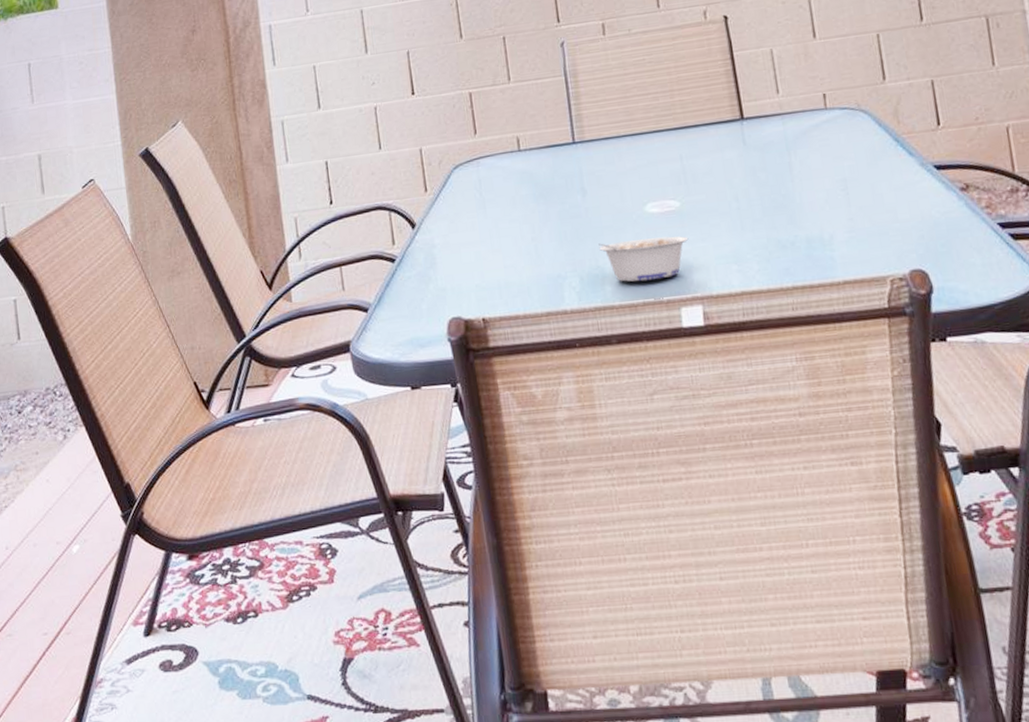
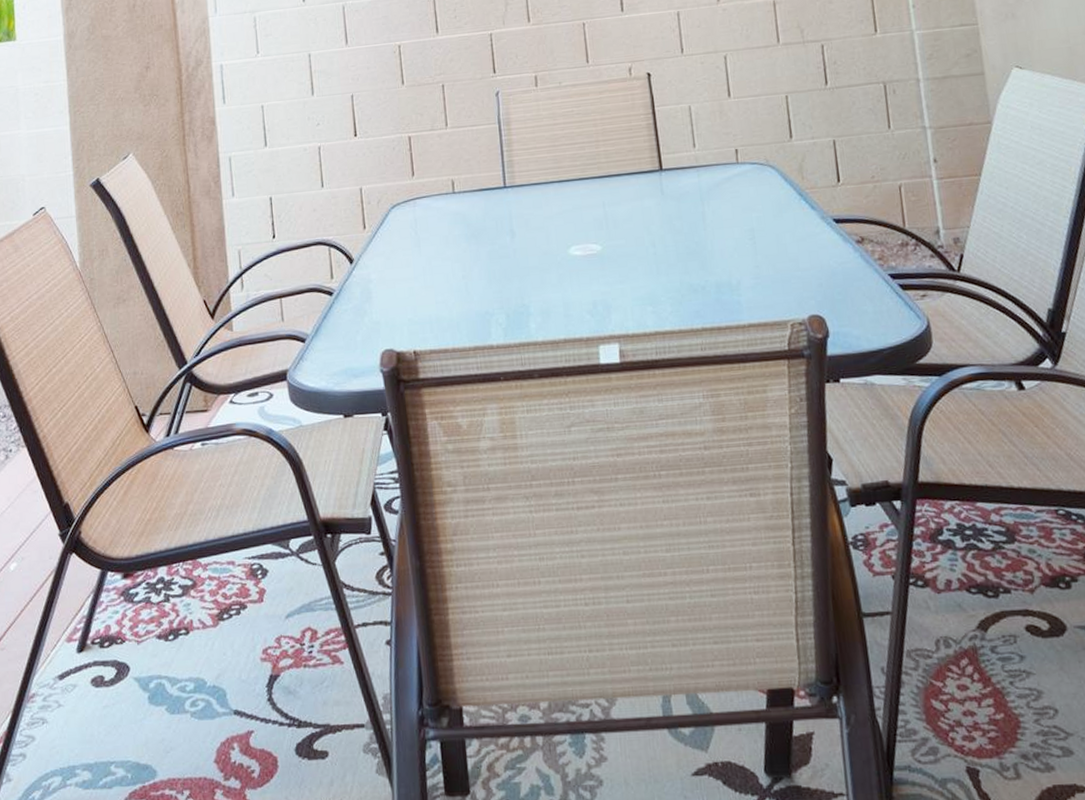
legume: present [598,236,689,282] -> none [525,278,608,320]

